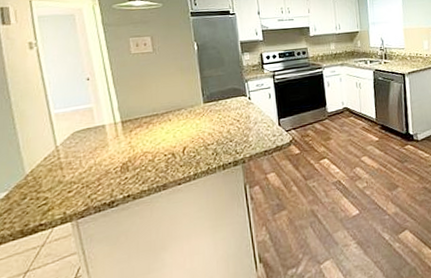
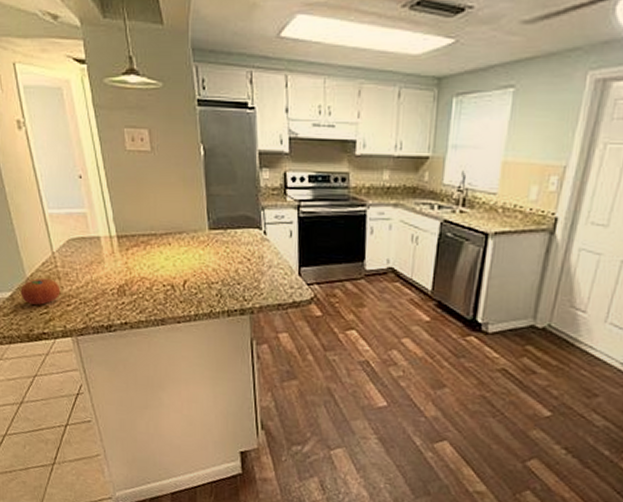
fruit: none [18,170,62,199] -> present [20,277,61,305]

